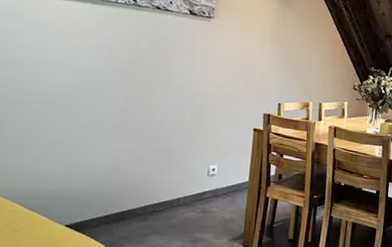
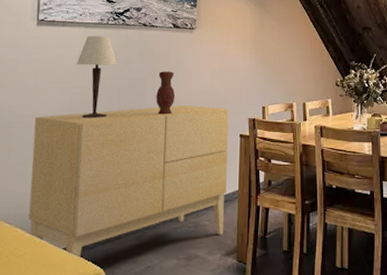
sideboard: none [27,92,244,236] -> present [28,105,229,259]
table lamp: none [80,13,127,101] -> present [76,36,118,118]
vase: none [167,58,189,103] -> present [156,71,176,115]

